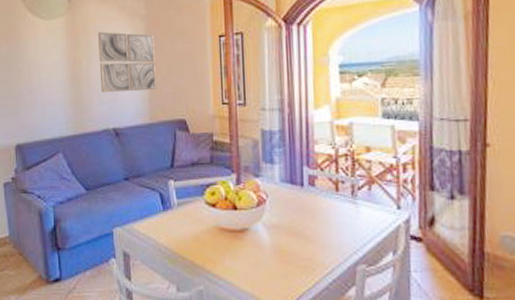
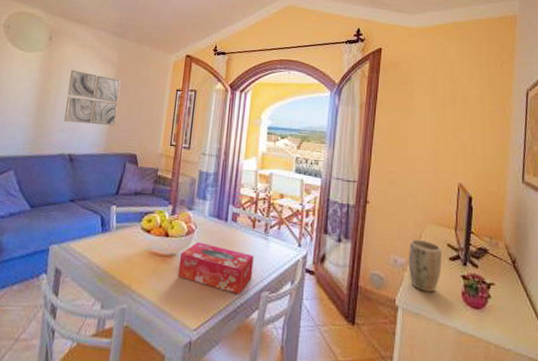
tissue box: none [253,213,343,270] -> present [177,242,254,295]

